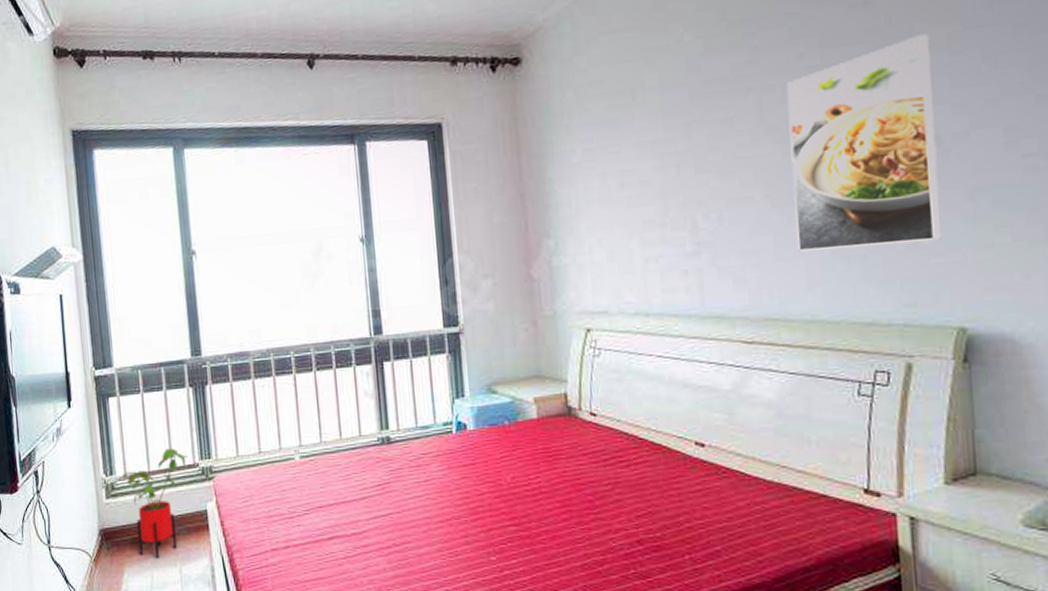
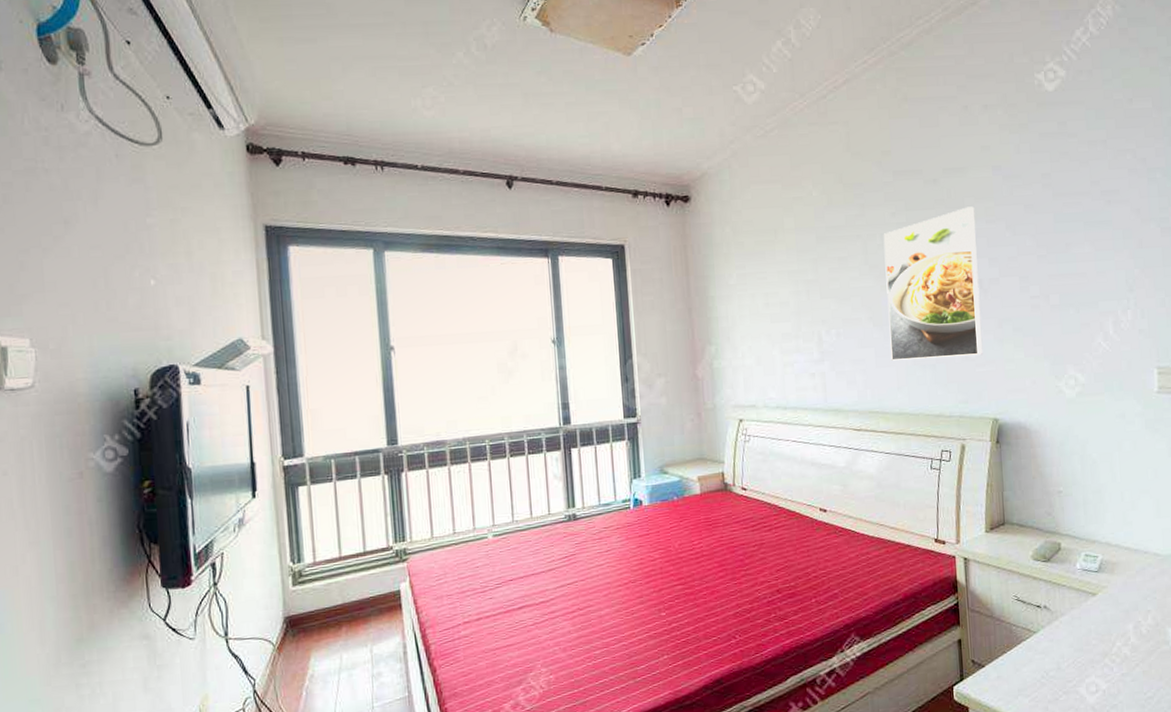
house plant: present [122,448,189,559] -> none [311,533,382,641]

